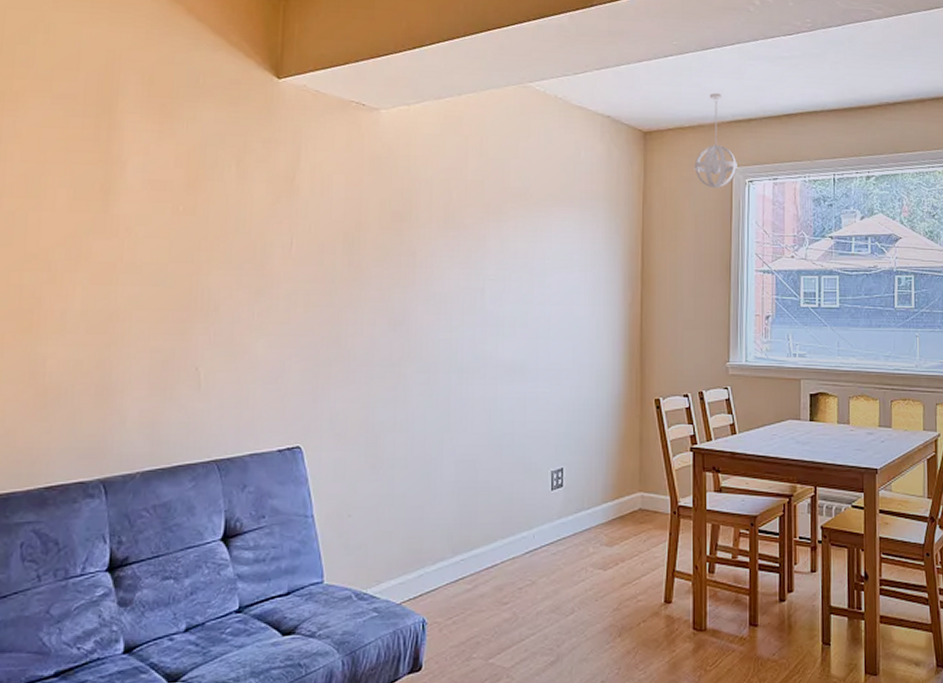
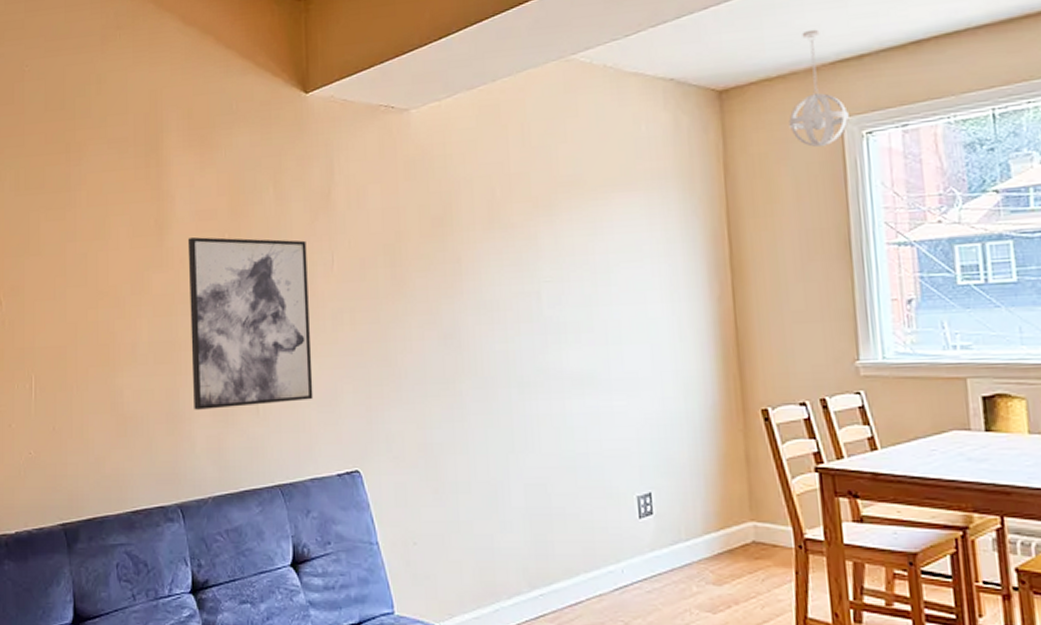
wall art: none [128,207,266,383] -> present [187,237,313,410]

